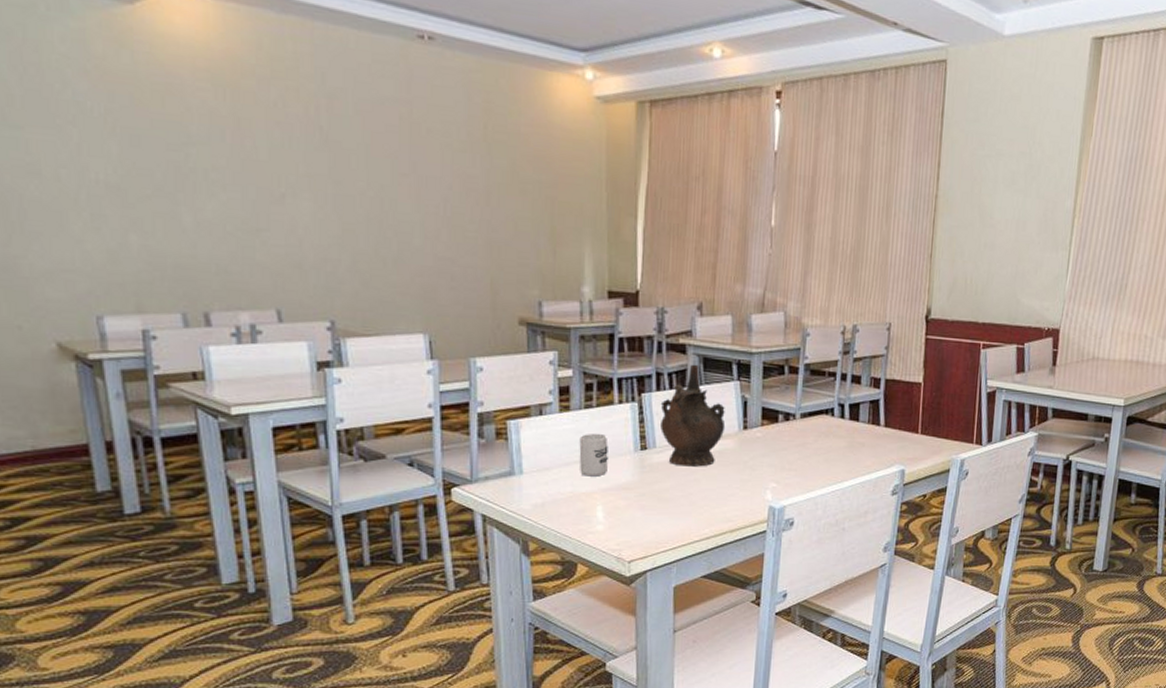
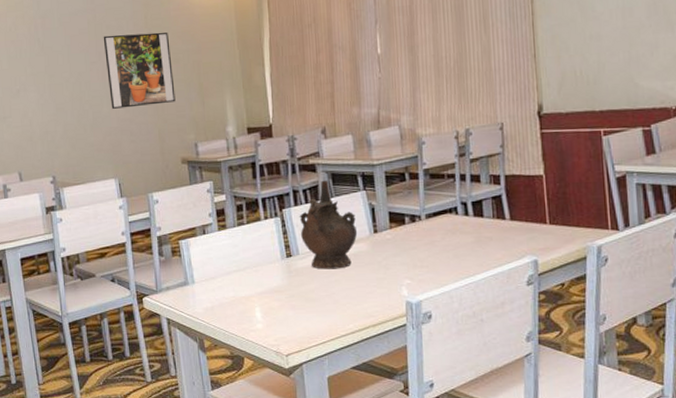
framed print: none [421,141,518,246] -> present [103,32,176,109]
cup: present [579,433,609,477] -> none [236,245,261,283]

